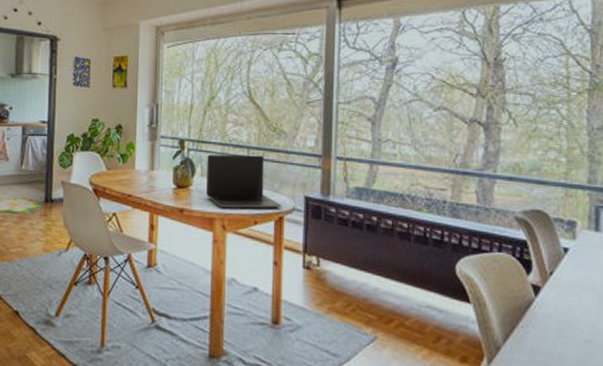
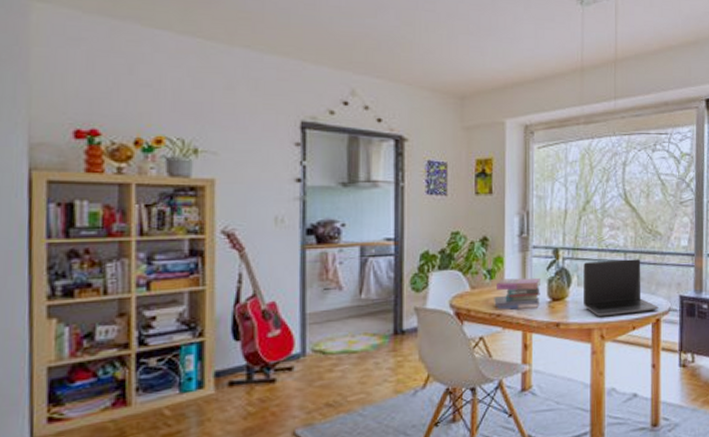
books: none [126,163,167,193] -> present [494,277,540,310]

